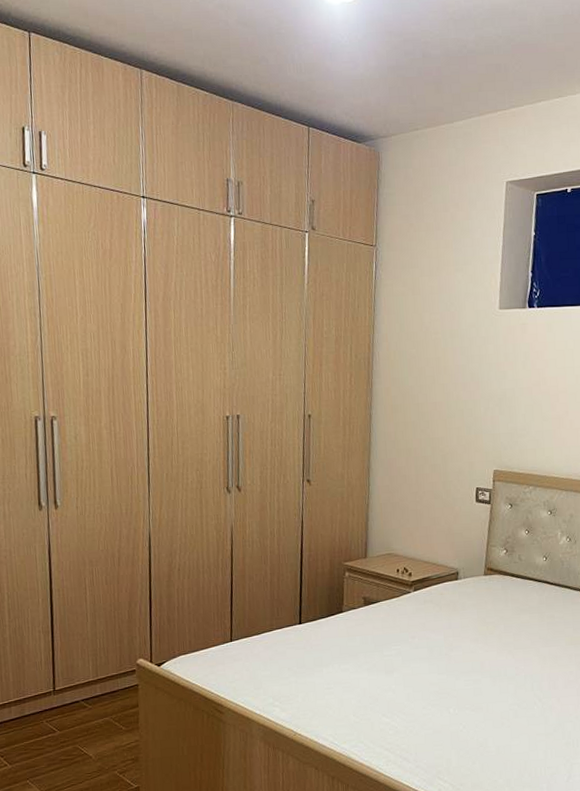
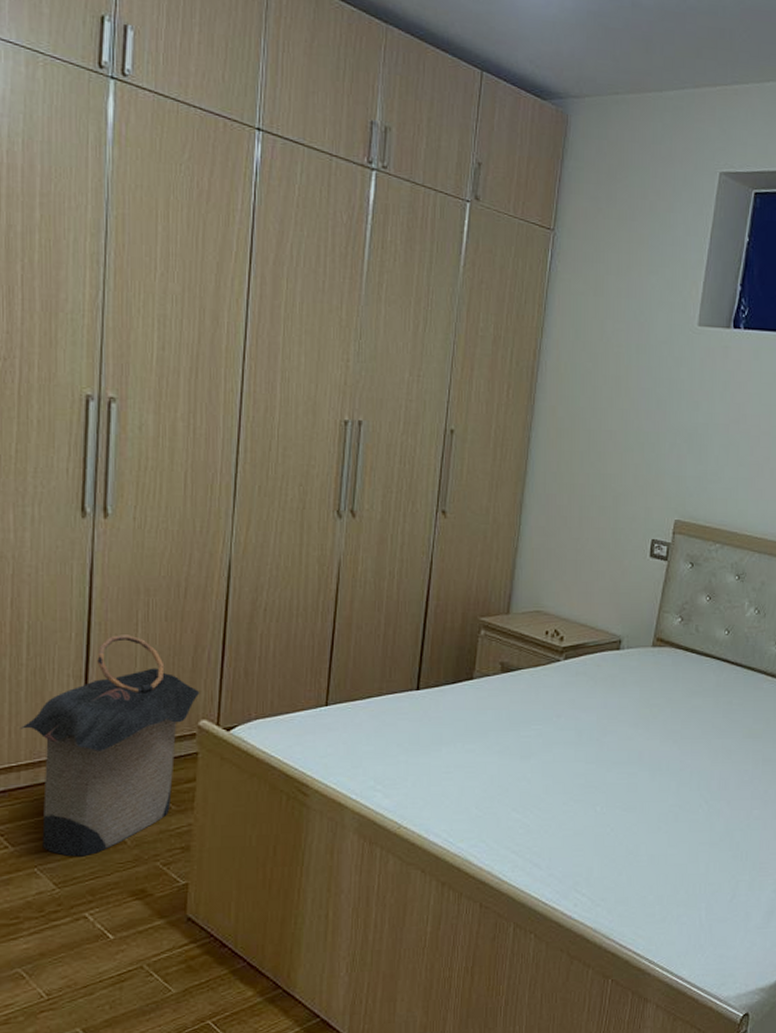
laundry hamper: none [8,597,136,770] -> present [20,635,200,857]

